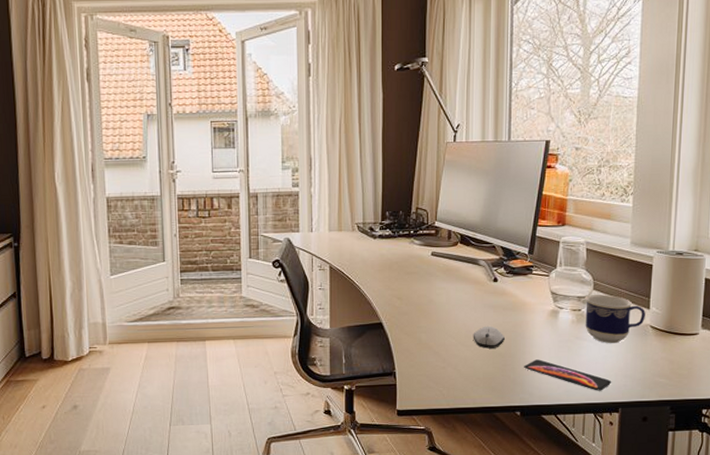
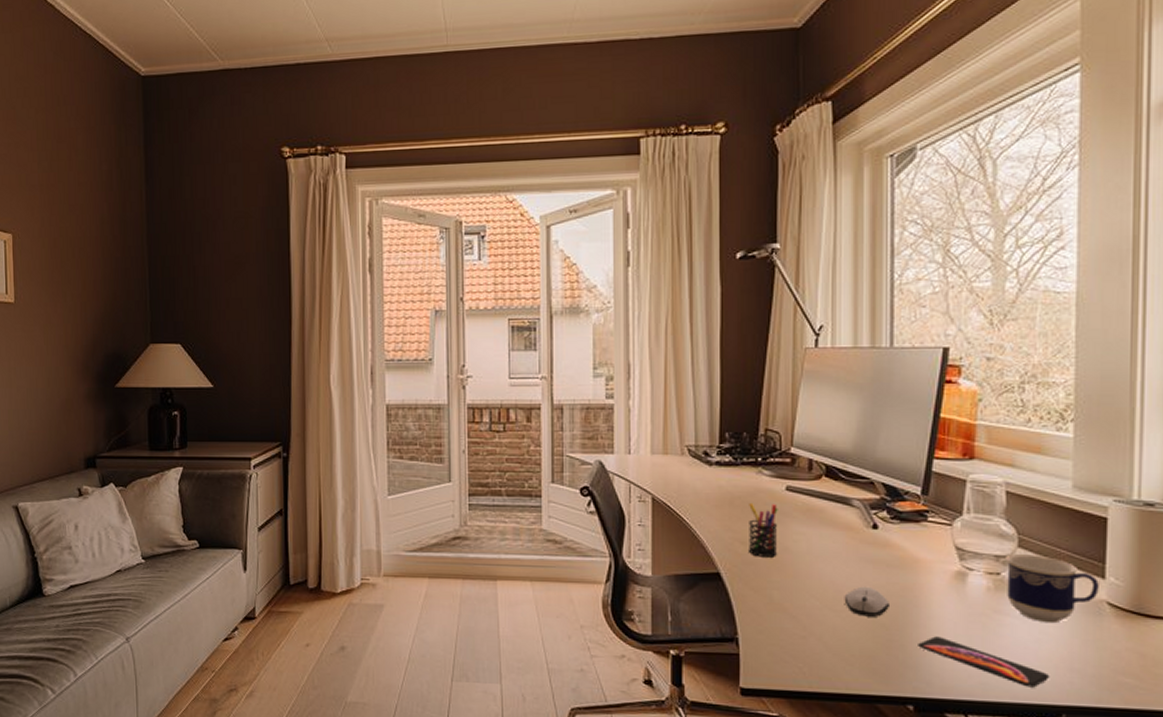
pen holder: none [403,266,426,309] -> present [747,502,778,557]

